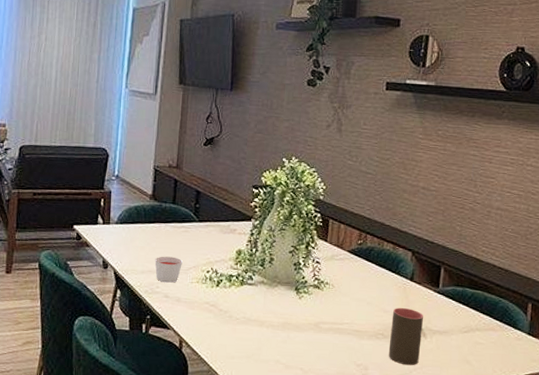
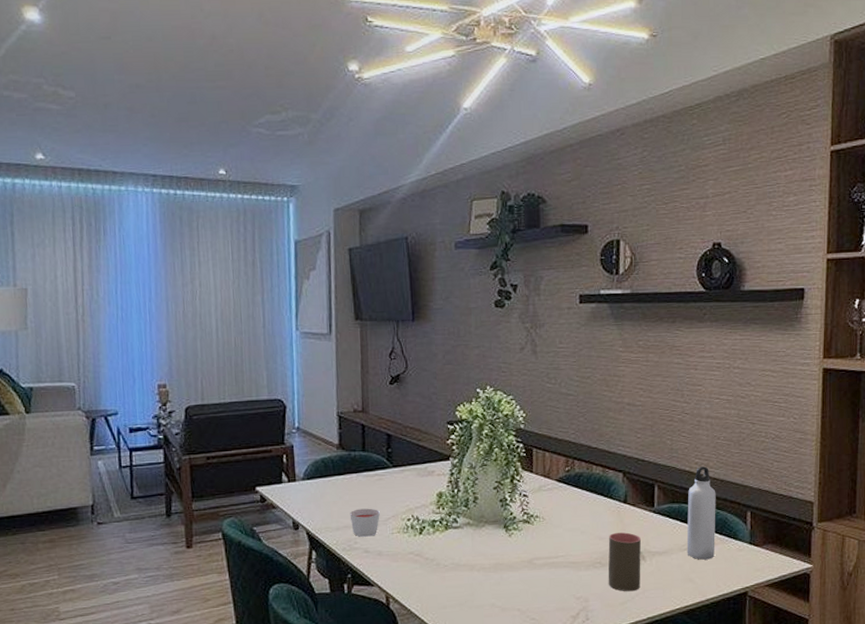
water bottle: none [466,255,500,344] -> present [686,466,716,560]

